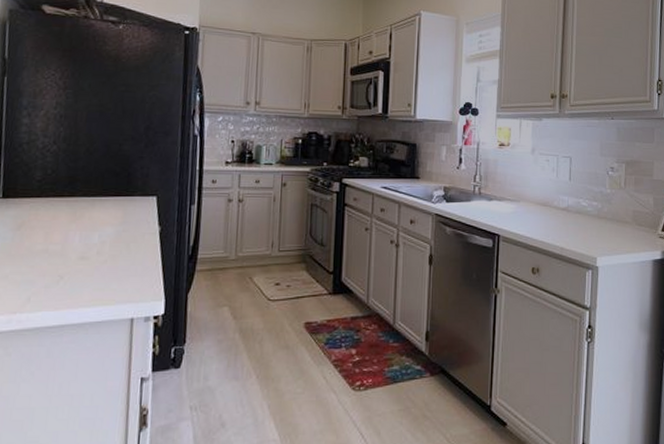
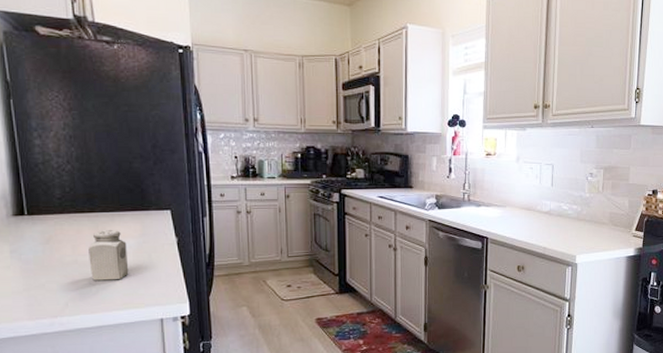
salt shaker: none [60,216,105,273] -> present [88,230,129,281]

